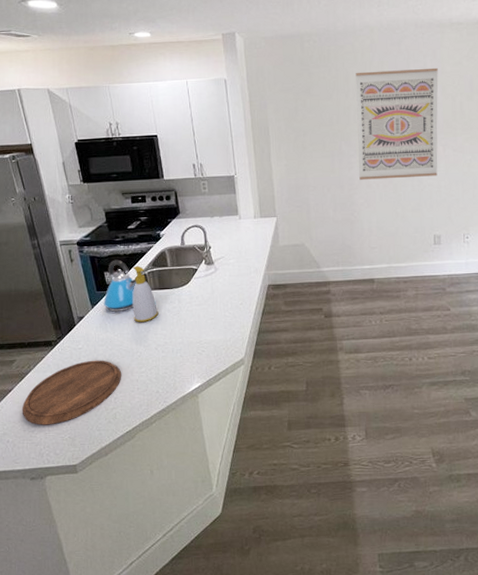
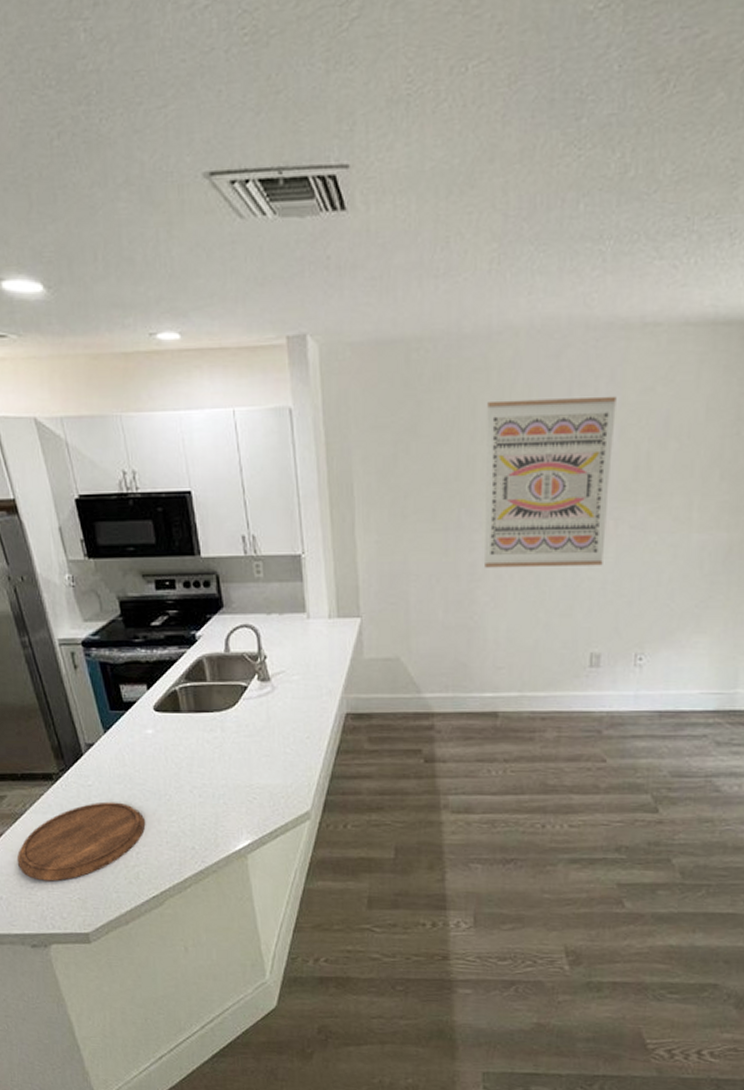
kettle: present [103,259,136,312] -> none [119,668,163,739]
soap bottle: present [132,265,159,323] -> none [158,677,194,756]

